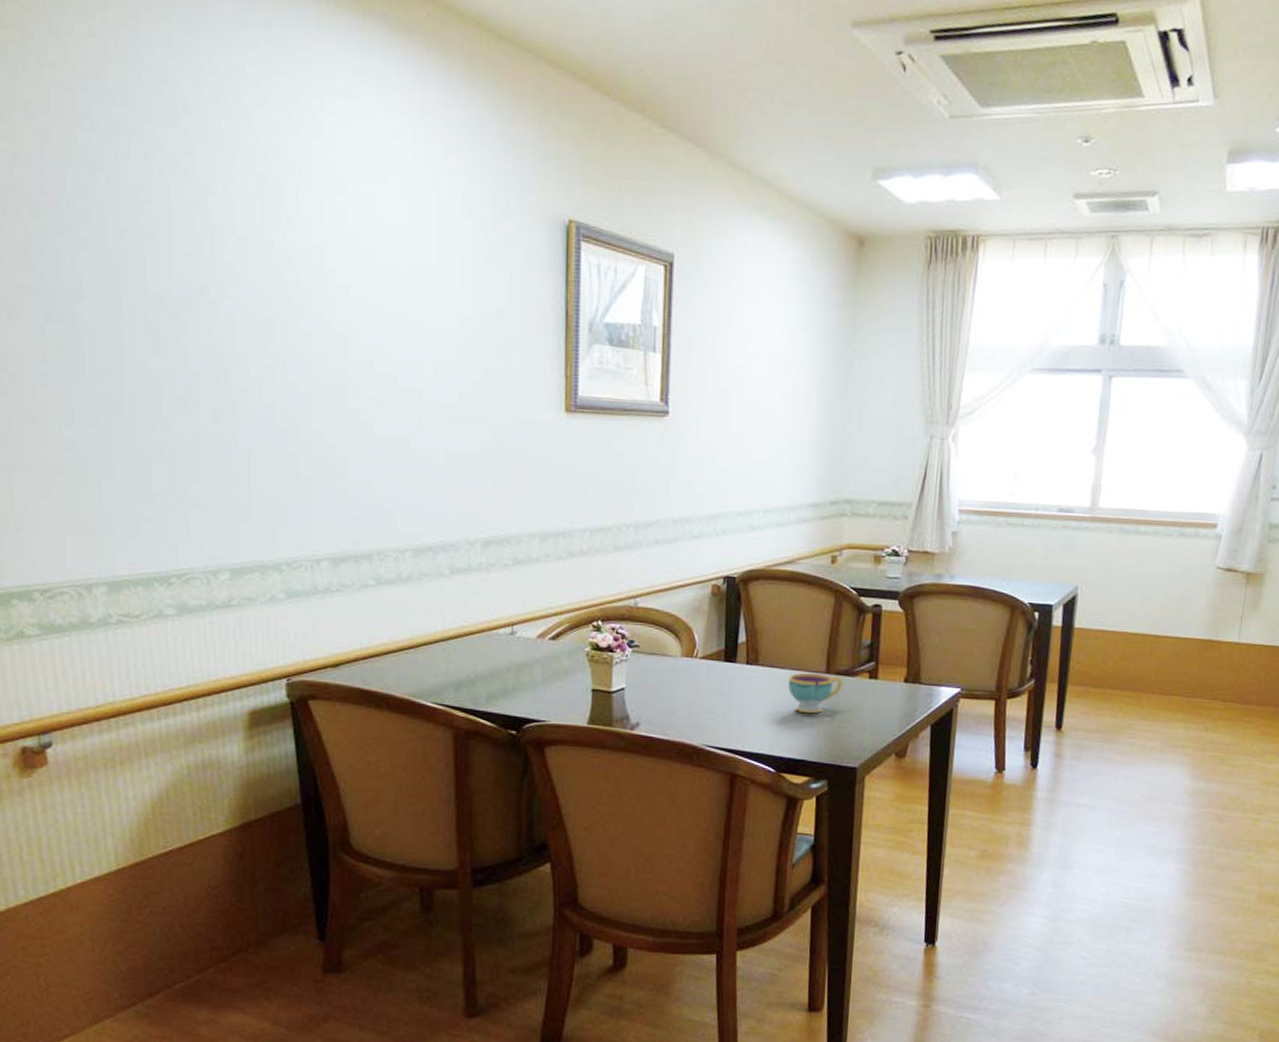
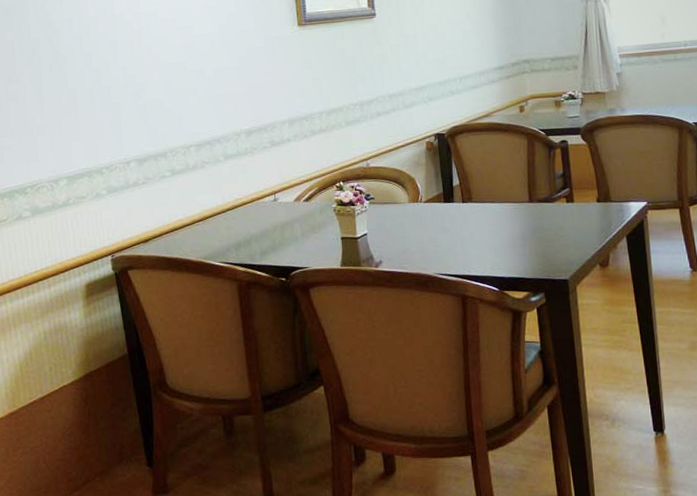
teacup: present [788,673,843,714] -> none [499,204,545,238]

